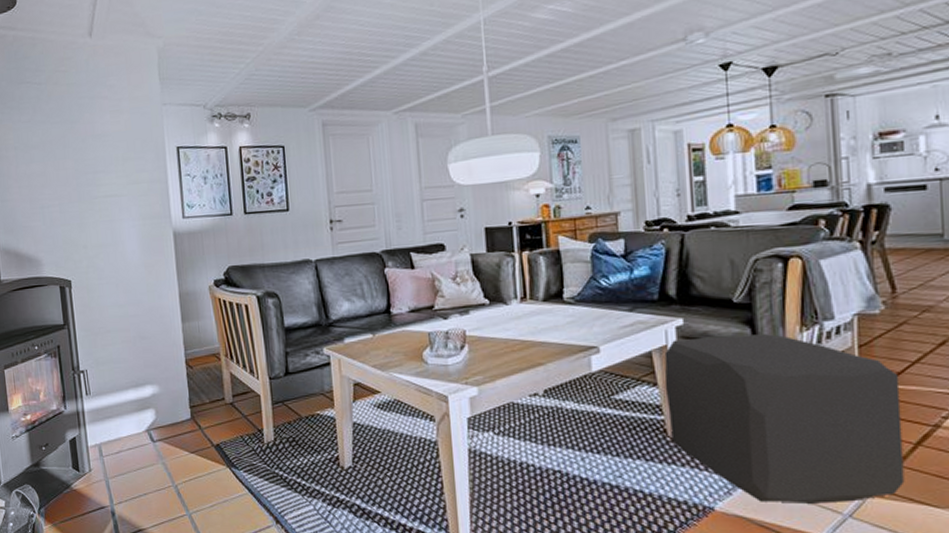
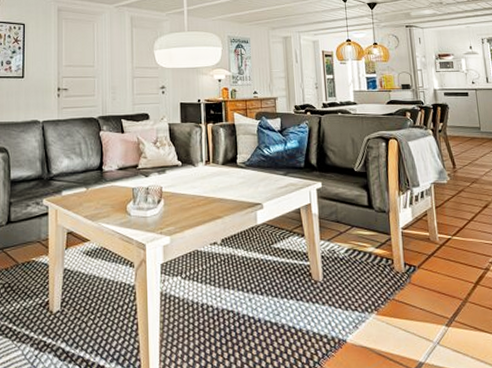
pouf: present [664,334,905,504] -> none [309,196,471,334]

